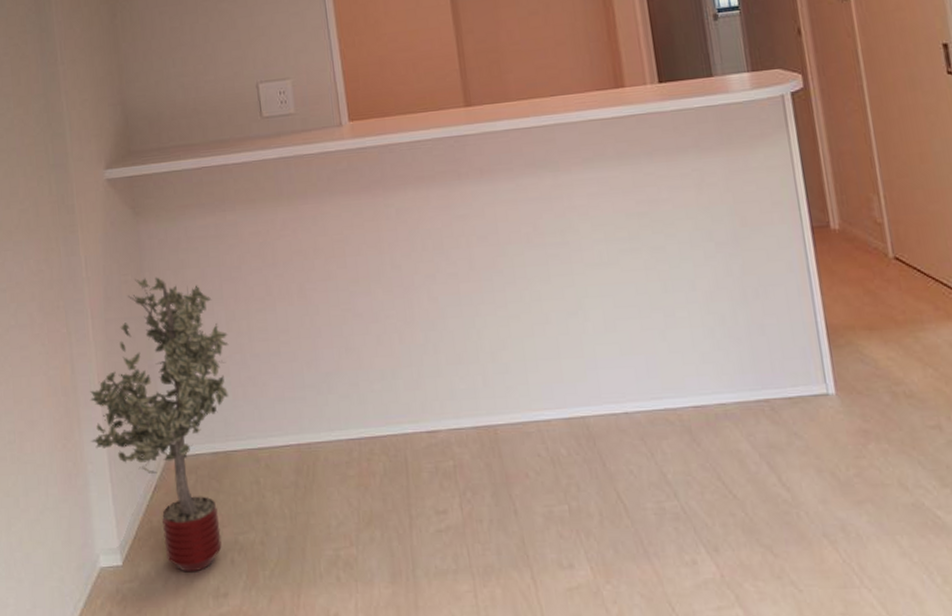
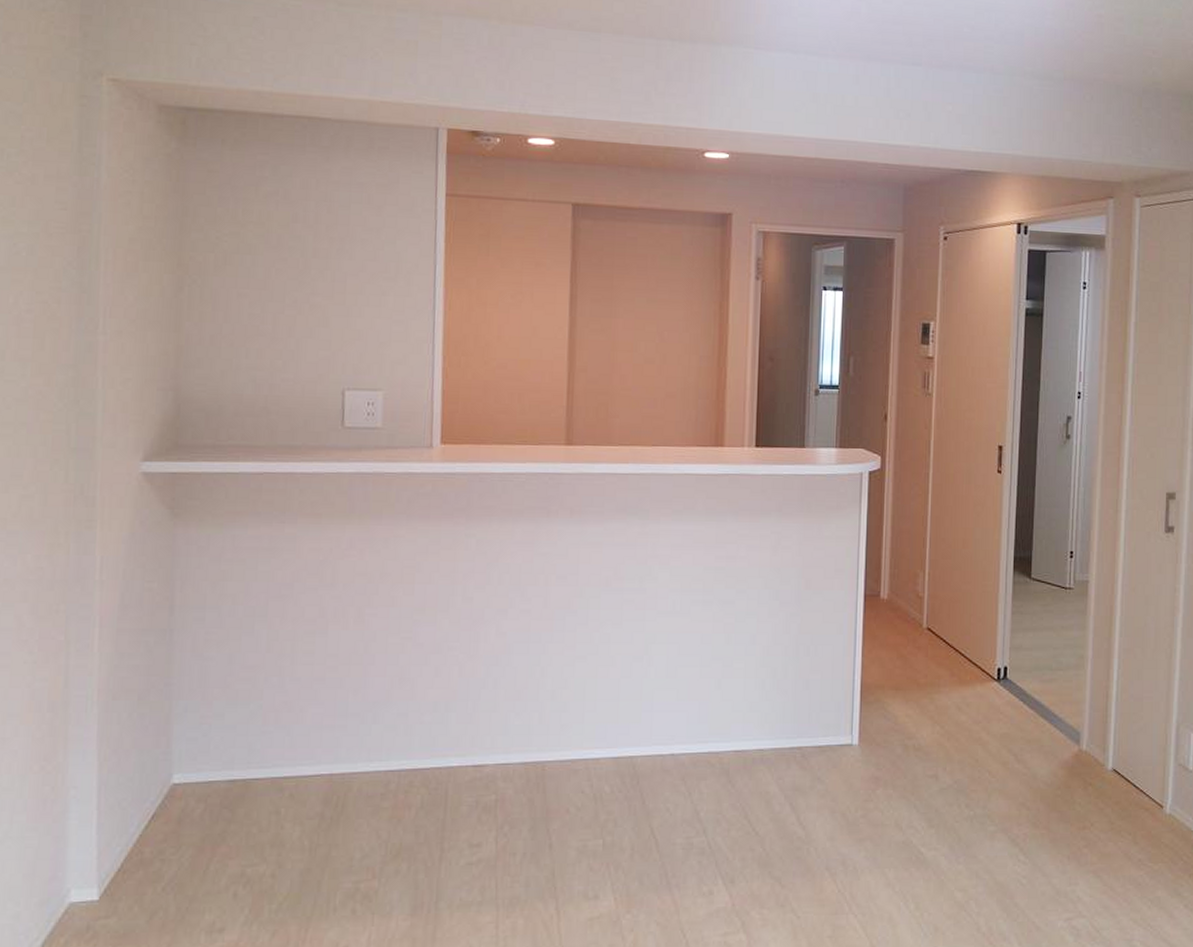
potted tree: present [89,277,229,572] -> none [79,587,267,907]

